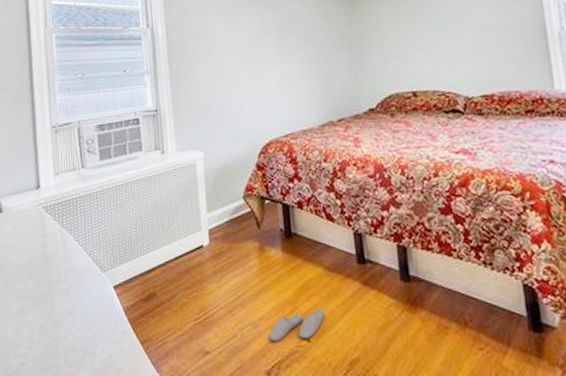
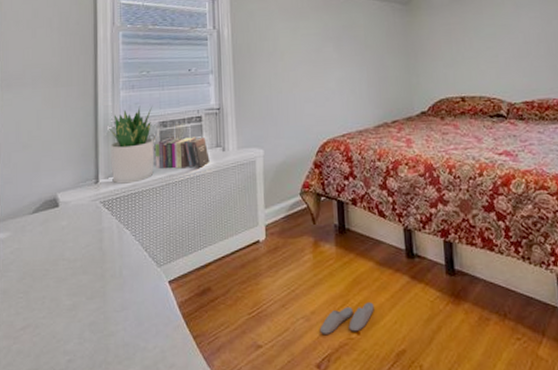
planter: none [47,109,94,189] -> present [109,106,155,184]
books: none [94,140,149,174] -> present [155,137,210,170]

